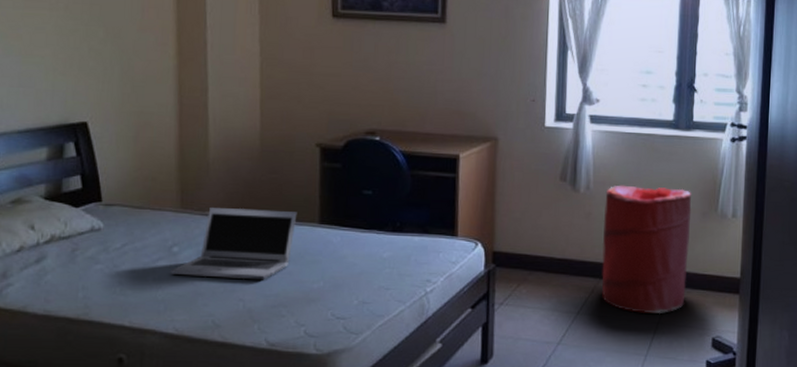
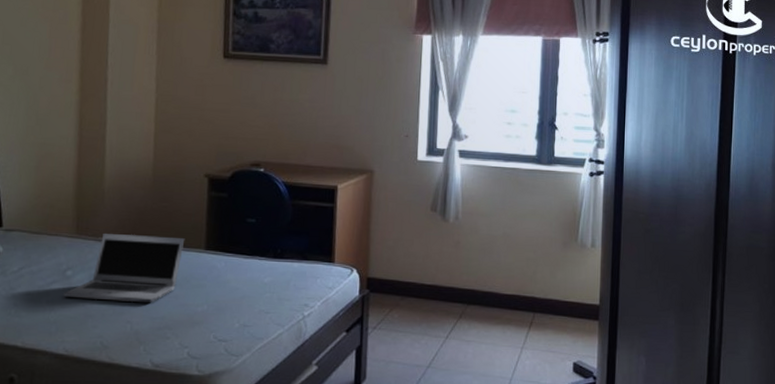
laundry hamper: present [602,185,692,313] -> none [469,215,554,338]

